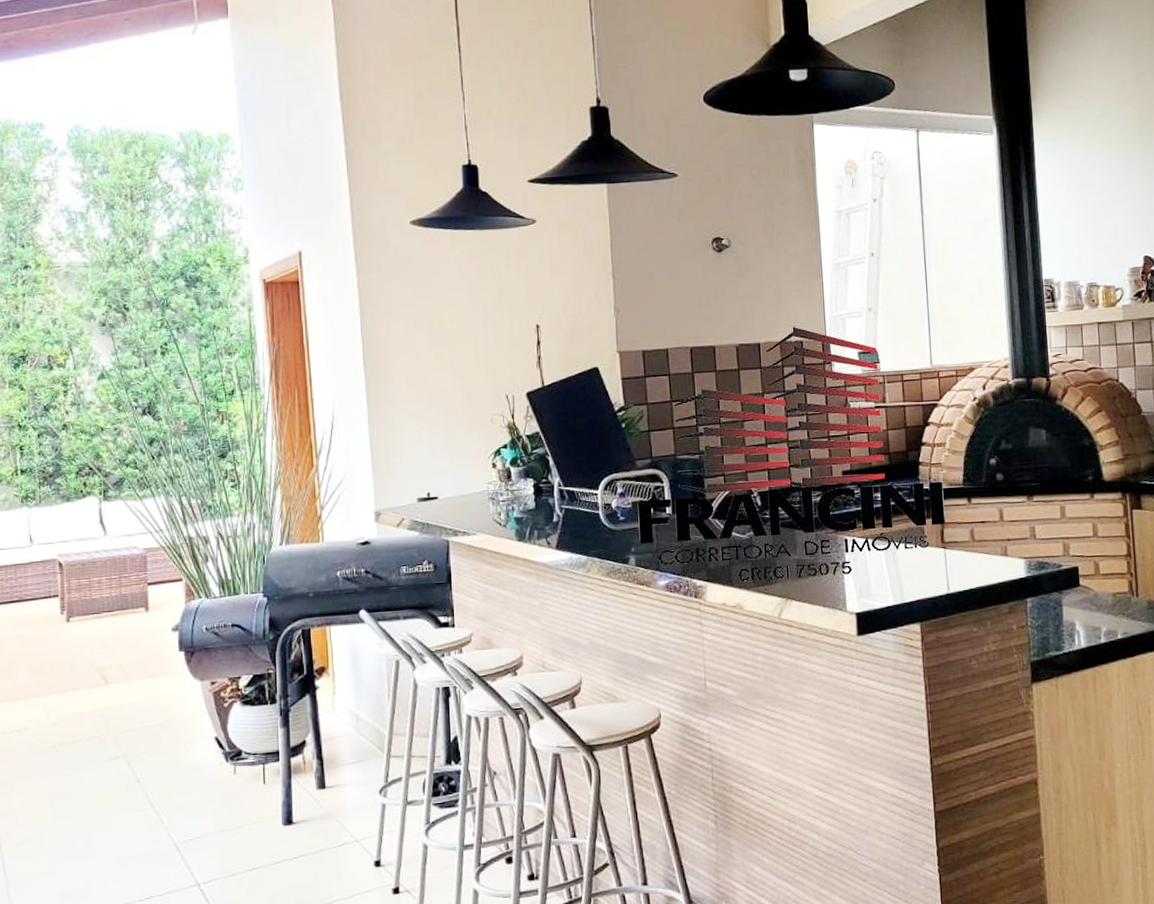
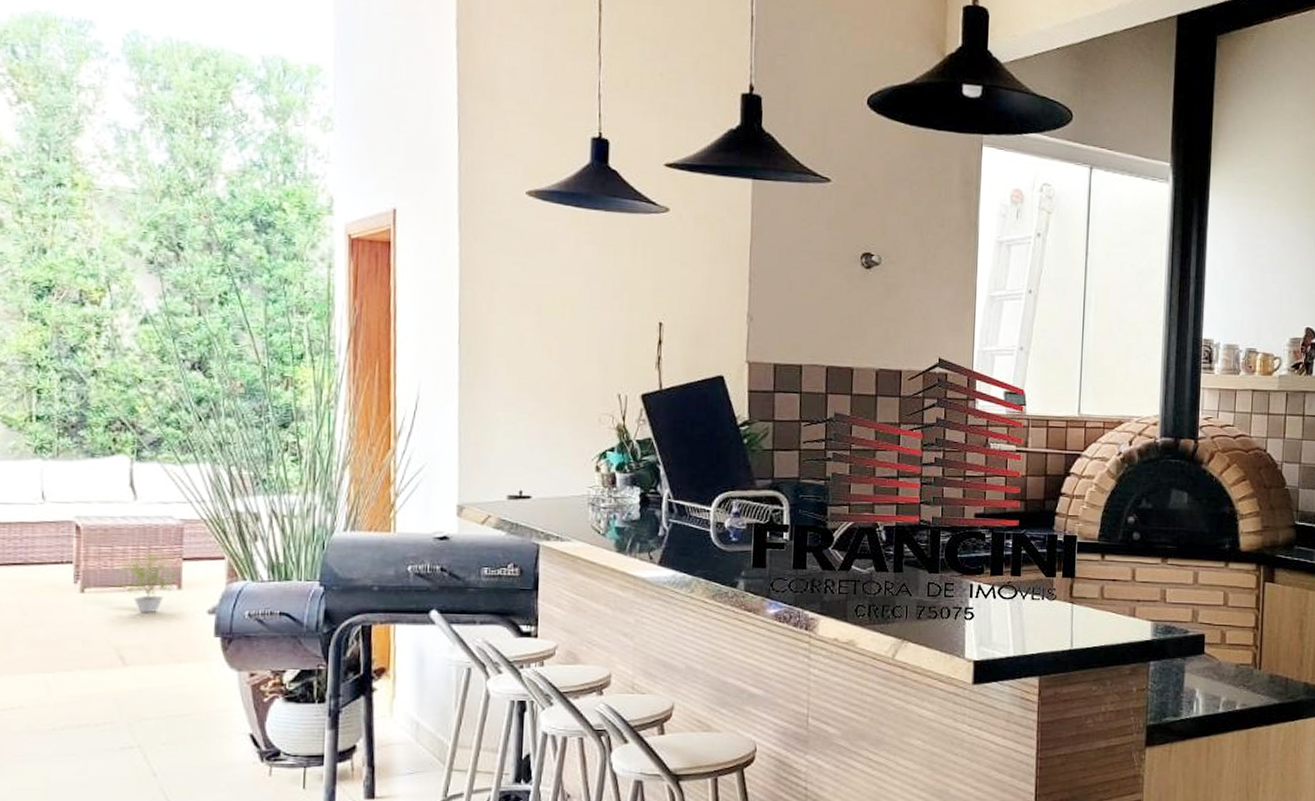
potted plant: none [95,576,146,636] -> present [116,548,179,613]

